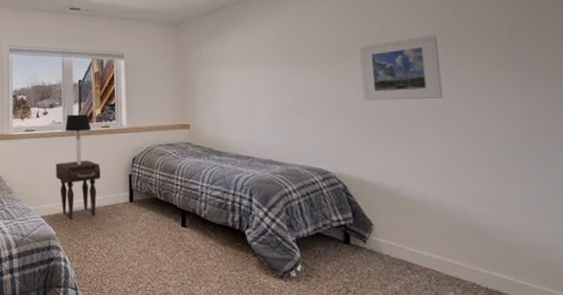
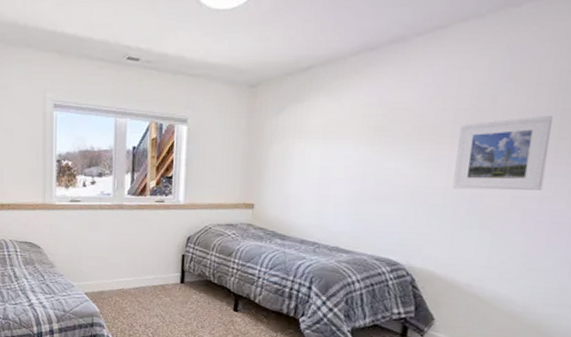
nightstand: present [56,160,101,220] -> none [102,236,151,298]
table lamp: present [65,114,91,165] -> none [115,185,144,242]

